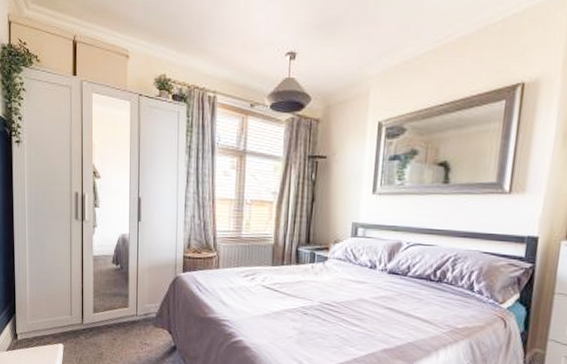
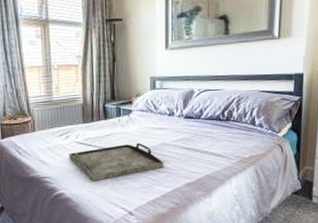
serving tray: none [253,294,360,332] -> present [69,142,164,181]

